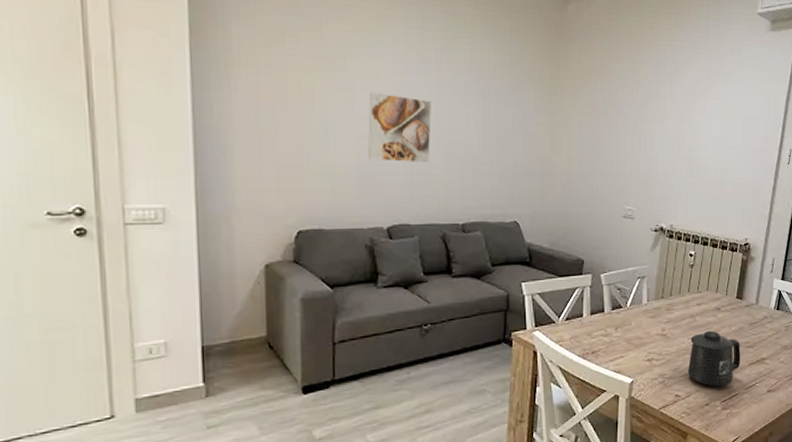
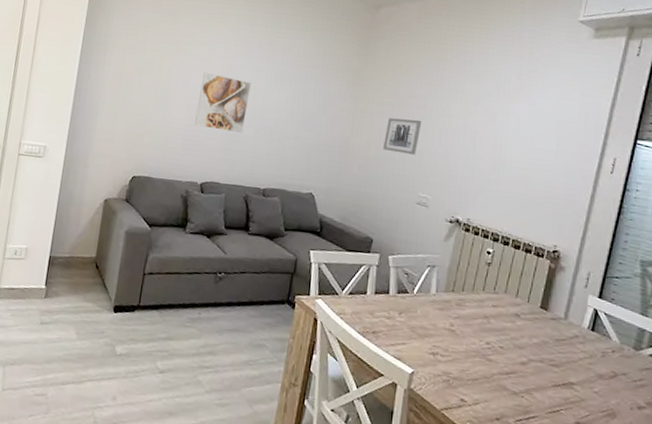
wall art: none [585,128,621,166] -> present [383,118,422,155]
mug: present [687,331,741,387] -> none [476,337,543,403]

